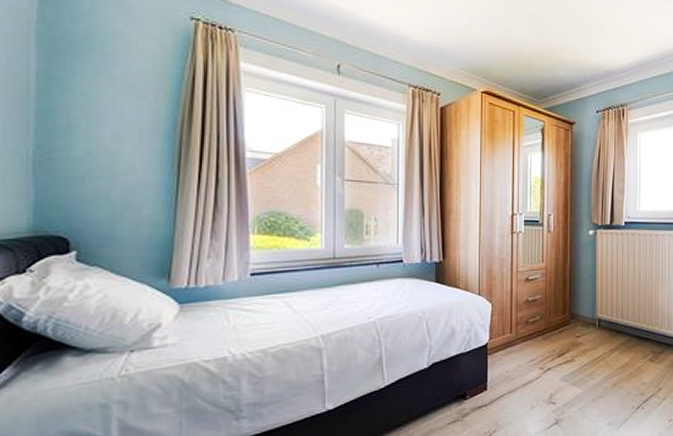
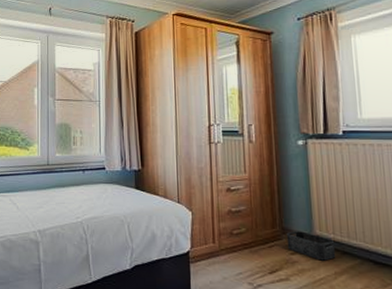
storage bin: none [574,315,612,341] -> present [286,231,336,261]

